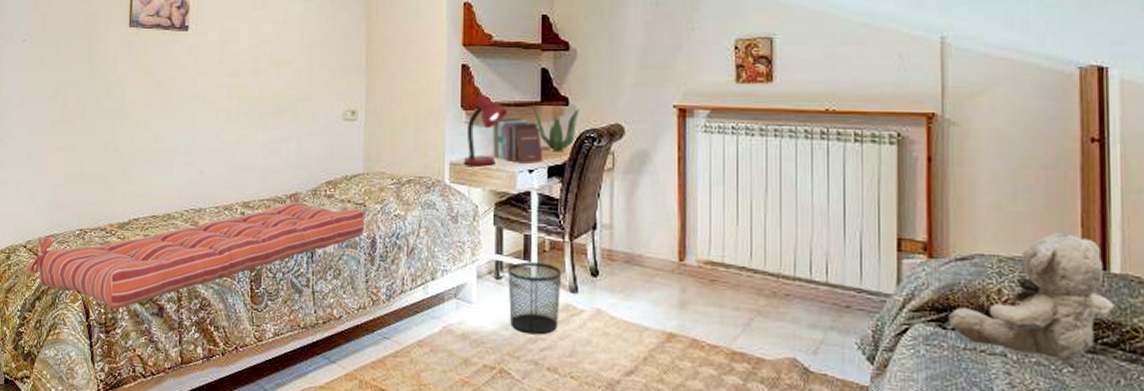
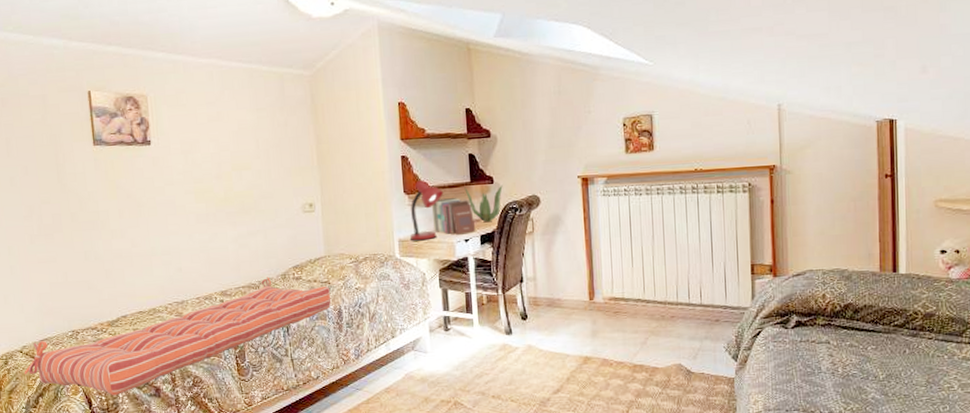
waste bin: present [508,262,561,335] -> none [454,314,499,372]
teddy bear: present [948,233,1115,369] -> none [789,248,902,346]

